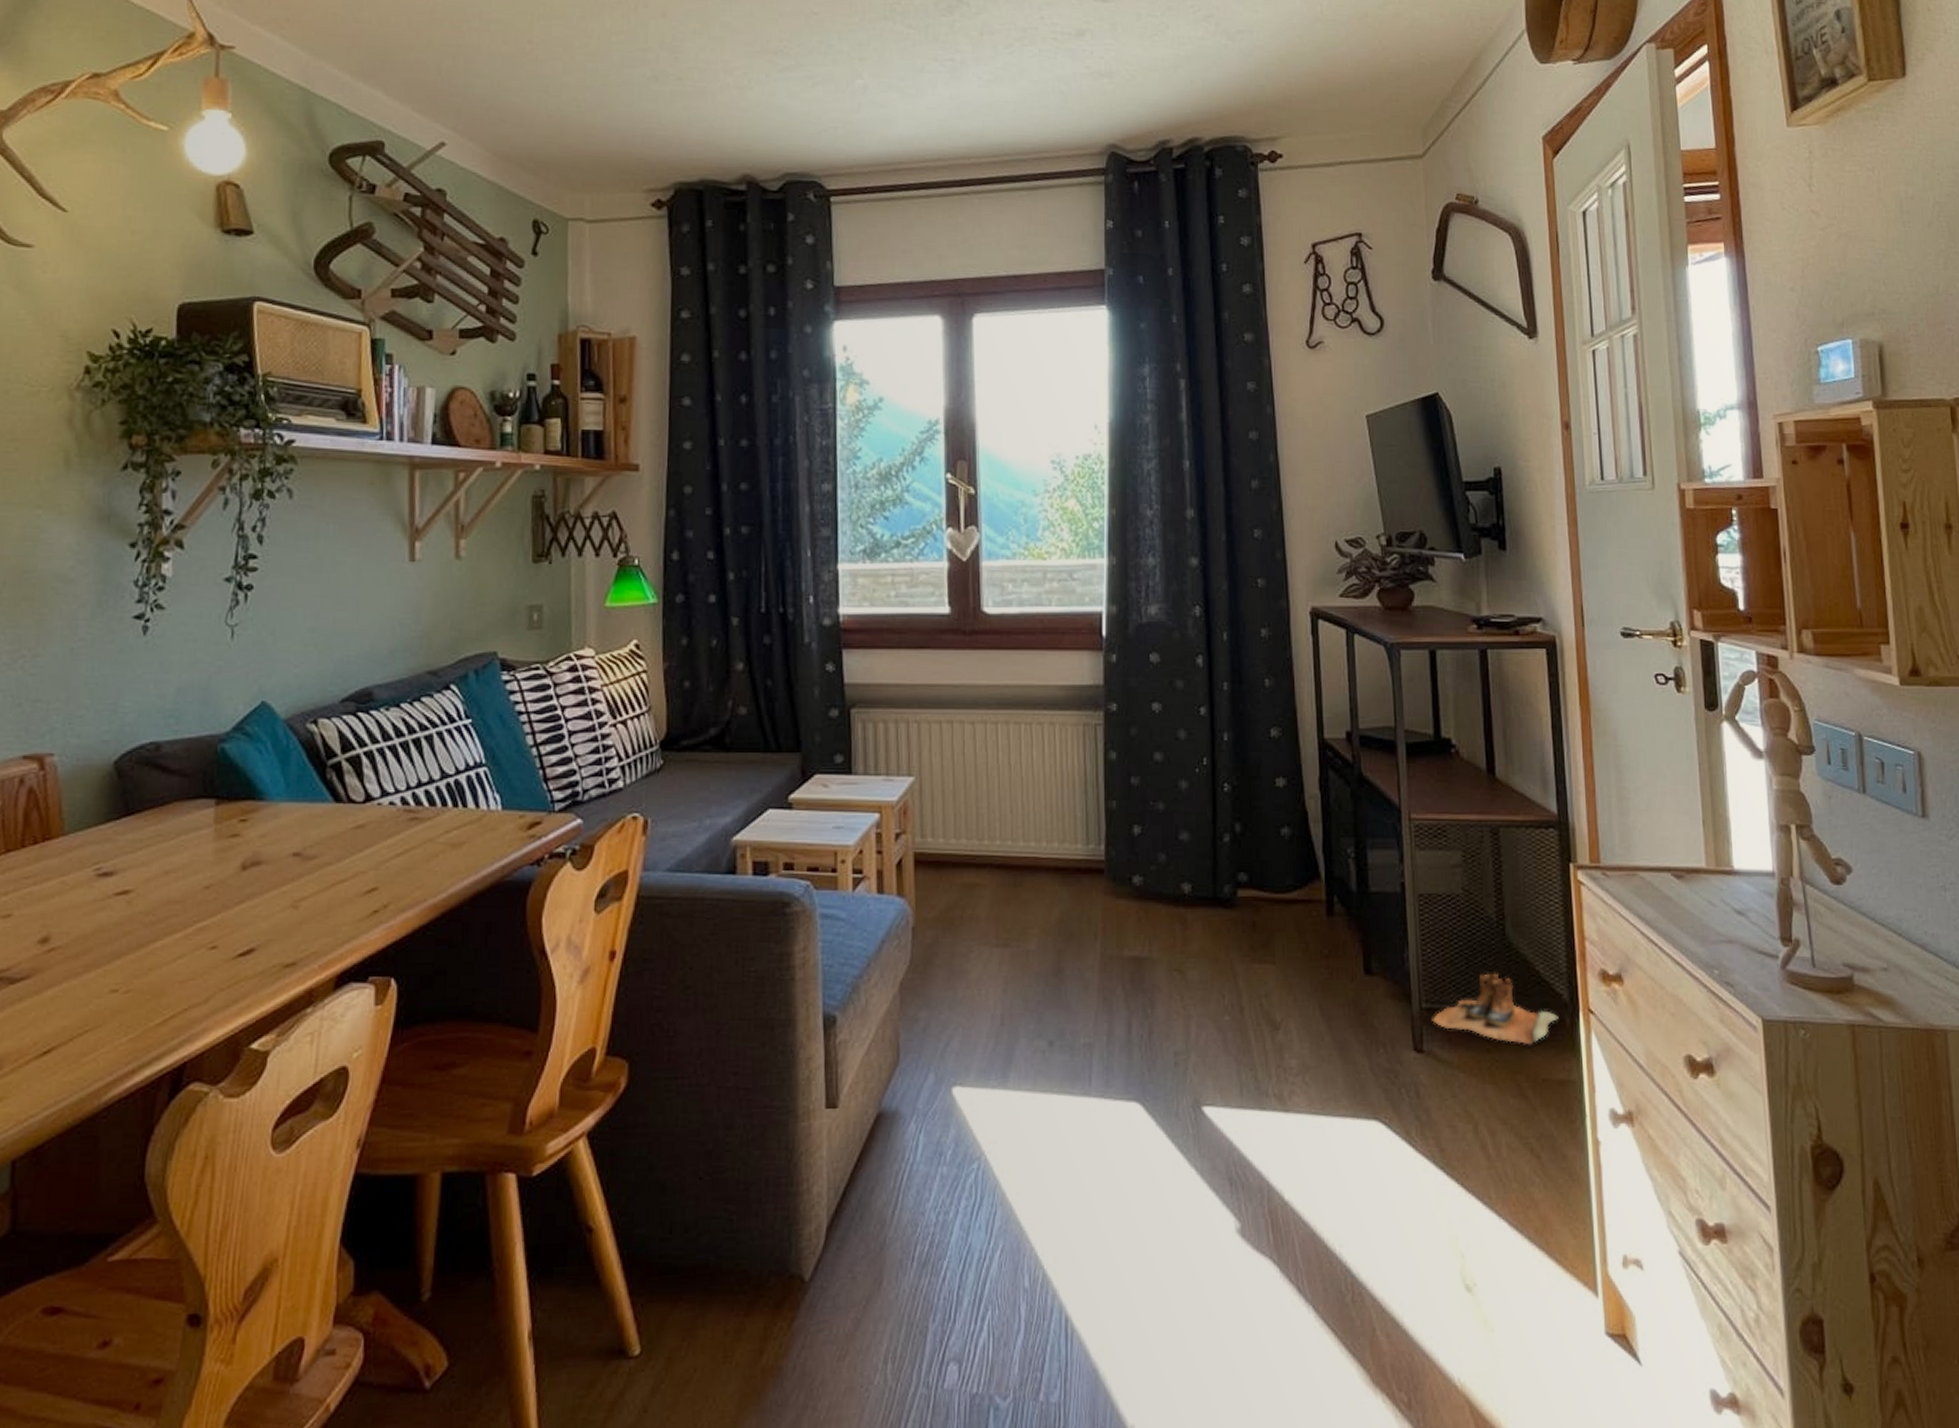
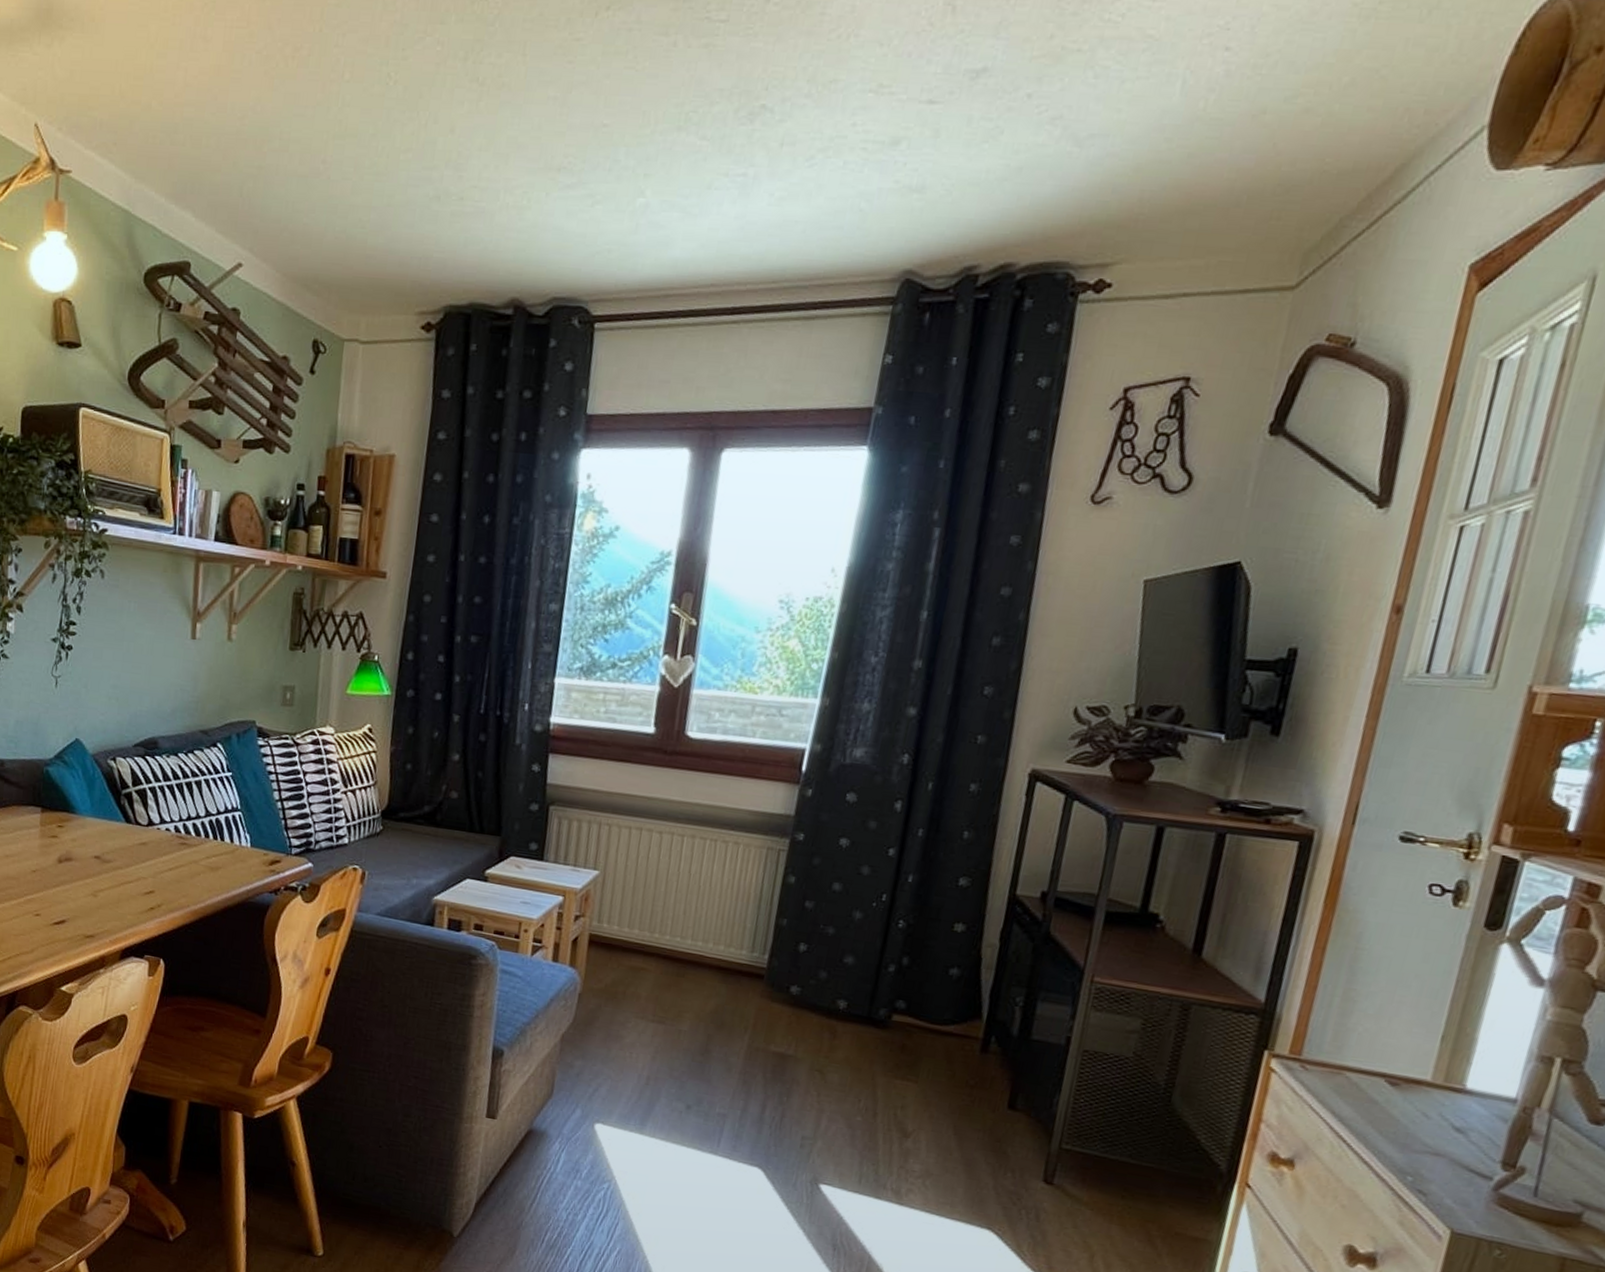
boots: present [1432,973,1558,1045] -> none [1069,1131,1210,1202]

